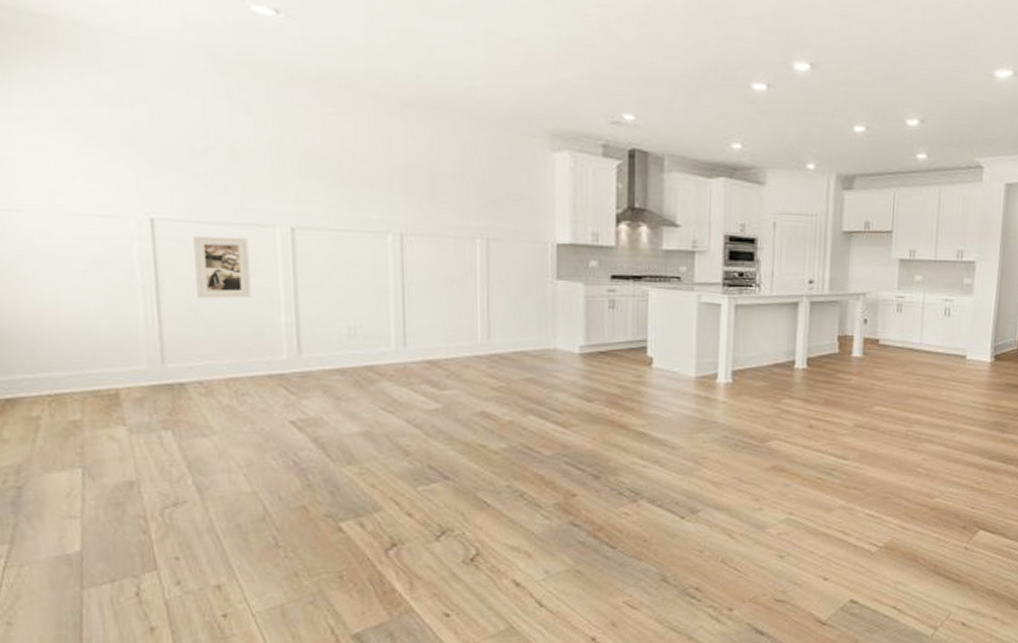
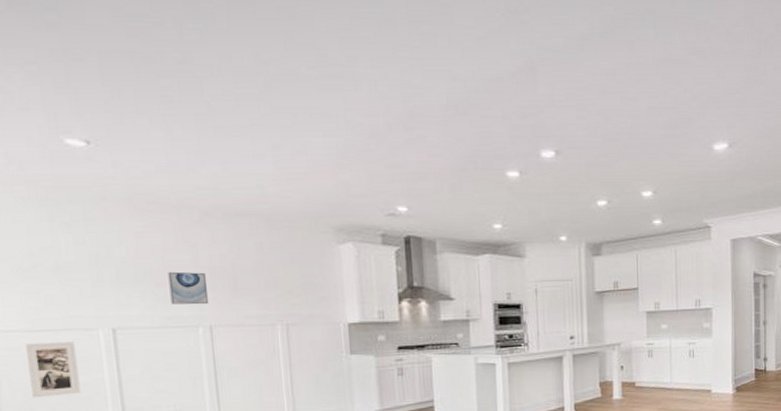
wall art: none [357,167,402,209] -> present [168,271,209,305]

